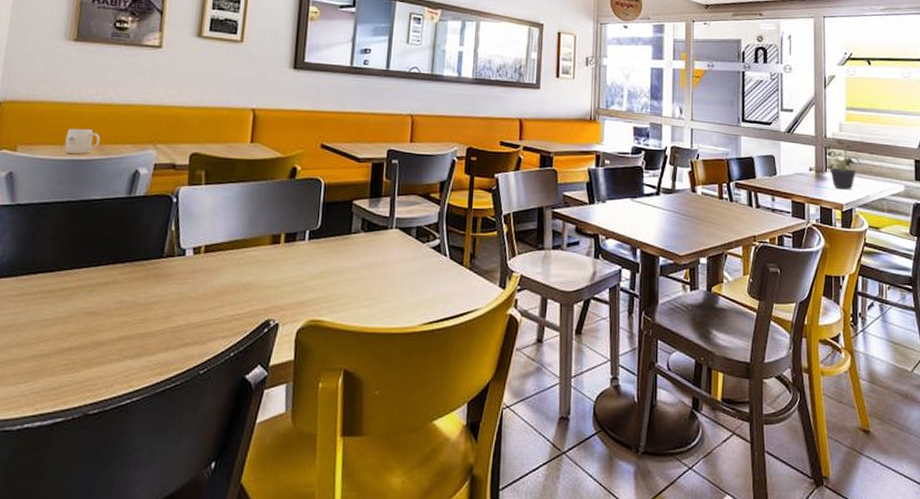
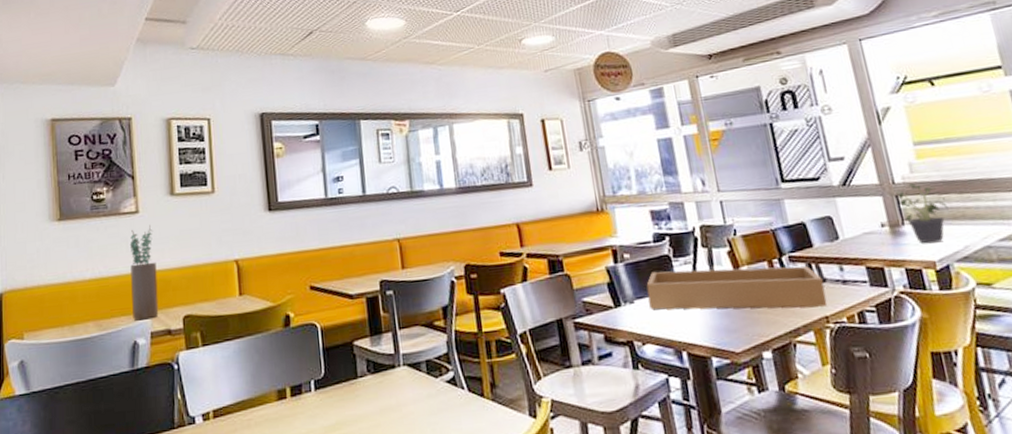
mug: present [64,129,100,155] -> none [65,307,96,335]
vase: none [138,61,174,151] -> present [129,224,159,321]
tray: none [618,178,757,227] -> present [646,266,827,310]

